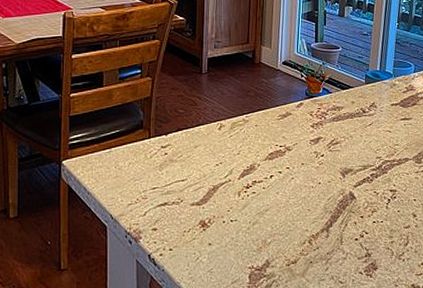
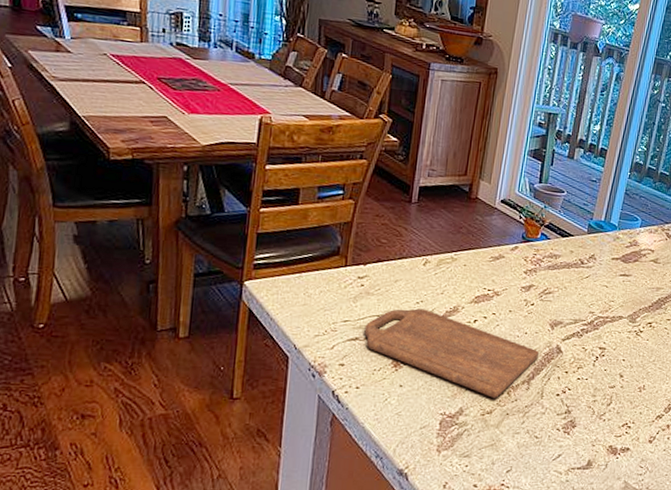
cutting board: none [172,170,334,248] -> present [364,308,539,398]

